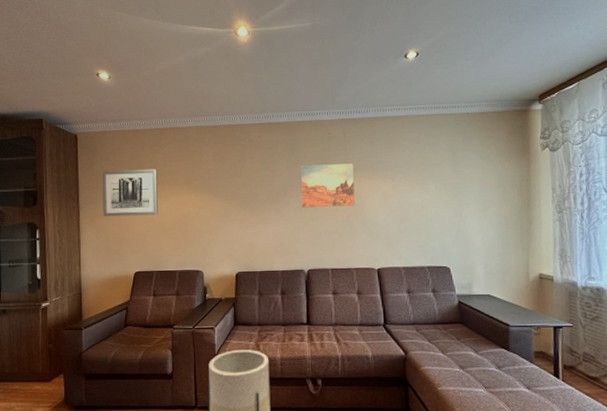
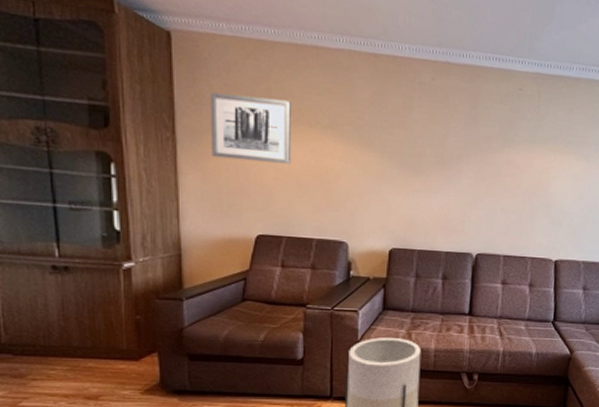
wall art: present [300,163,355,208] -> none [477,125,546,185]

